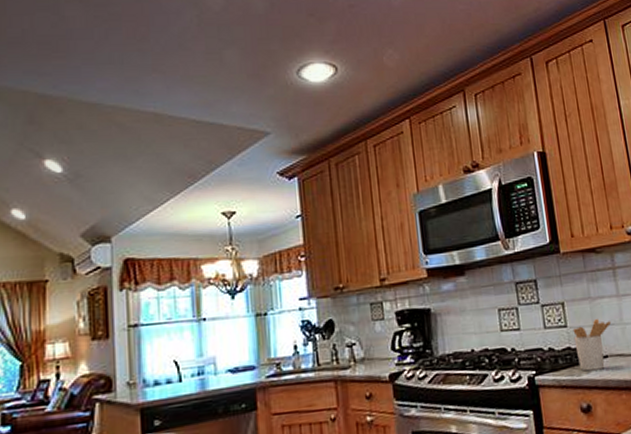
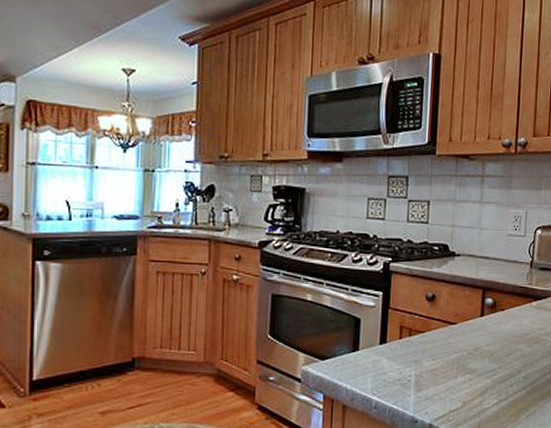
utensil holder: present [572,318,612,372] -> none [432,219,470,266]

